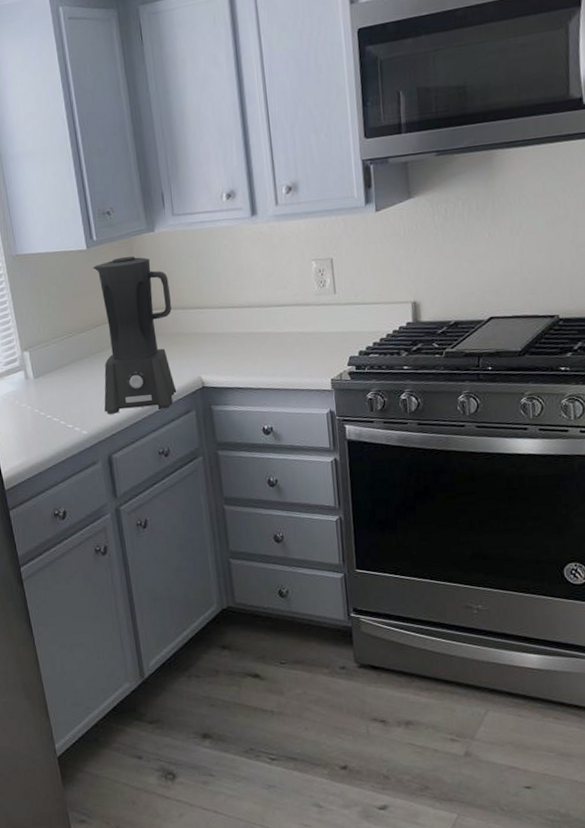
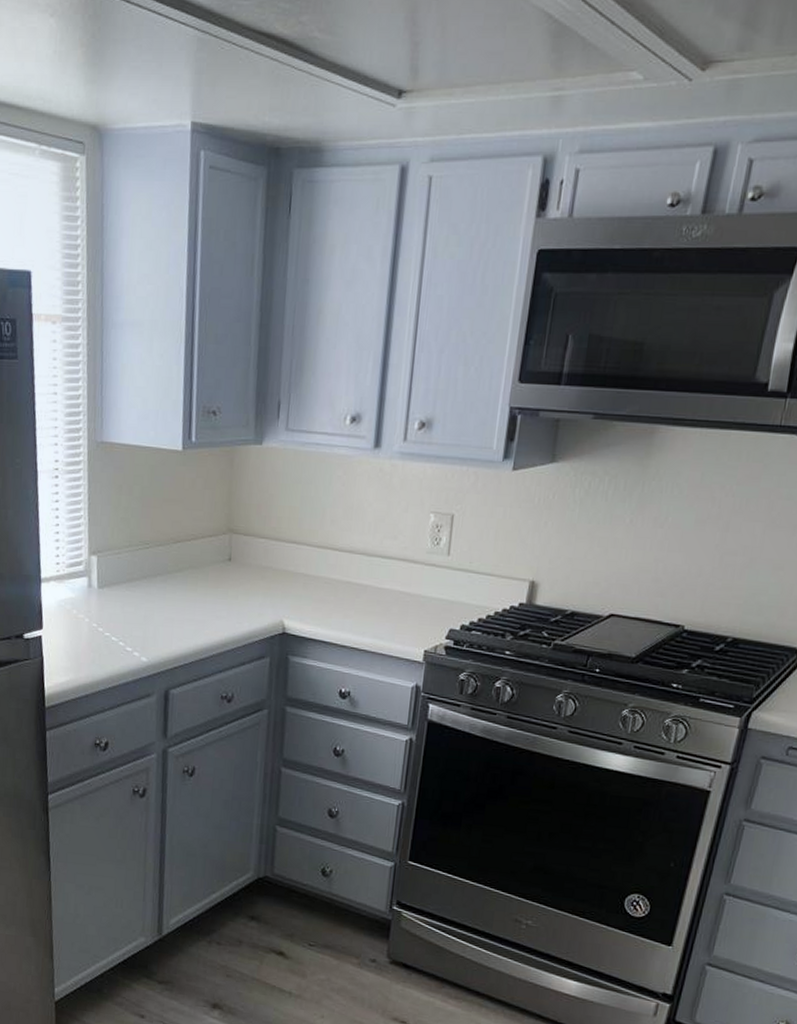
blender: present [93,256,177,414] -> none [170,467,268,649]

